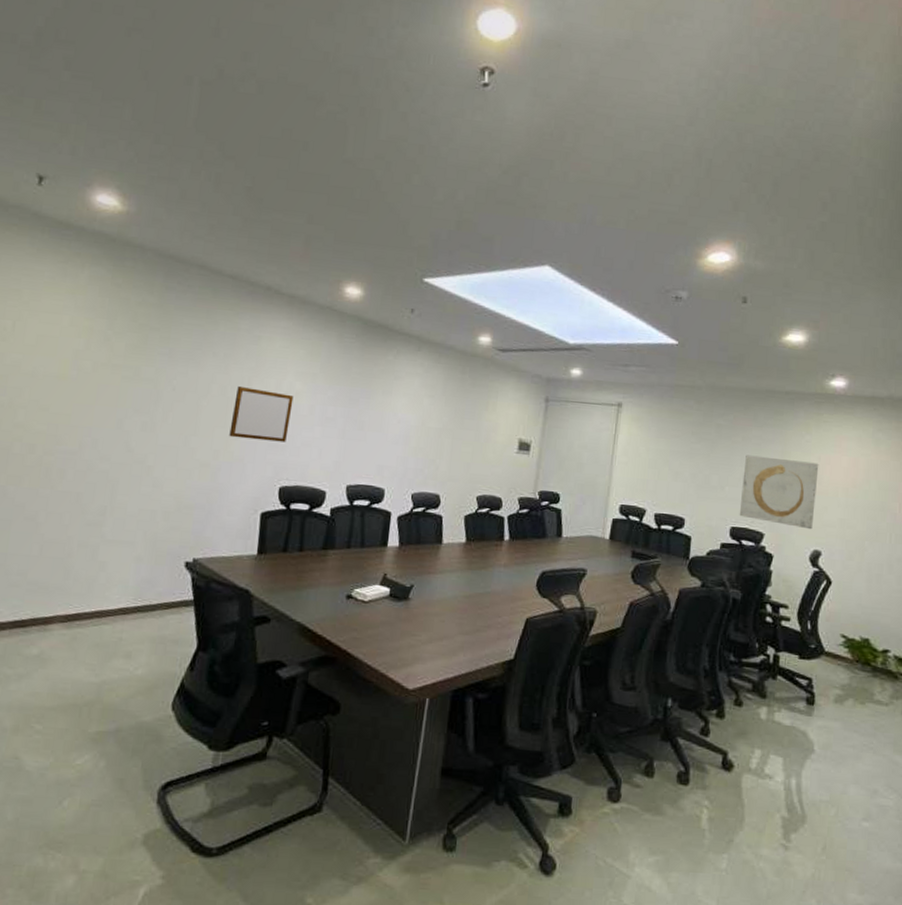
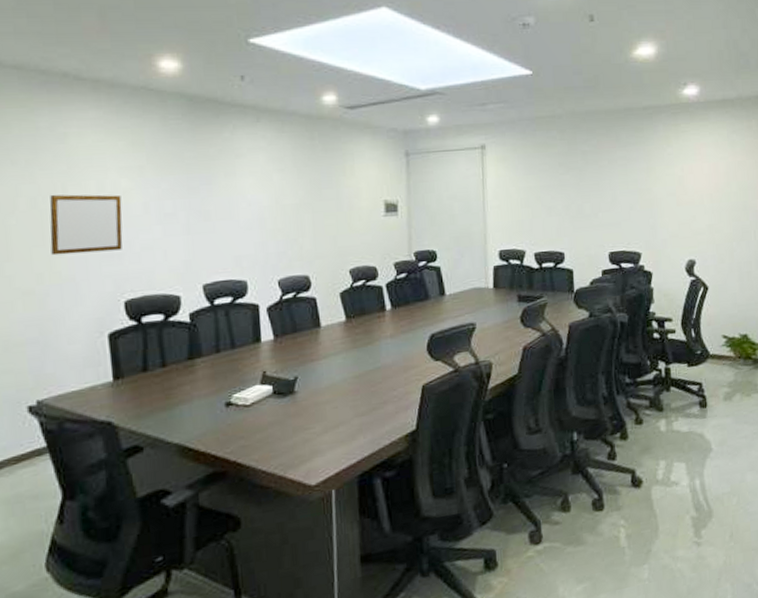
wall art: present [739,455,819,530] -> none [614,174,685,241]

